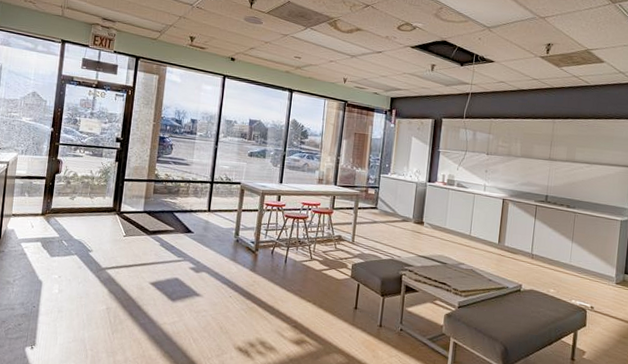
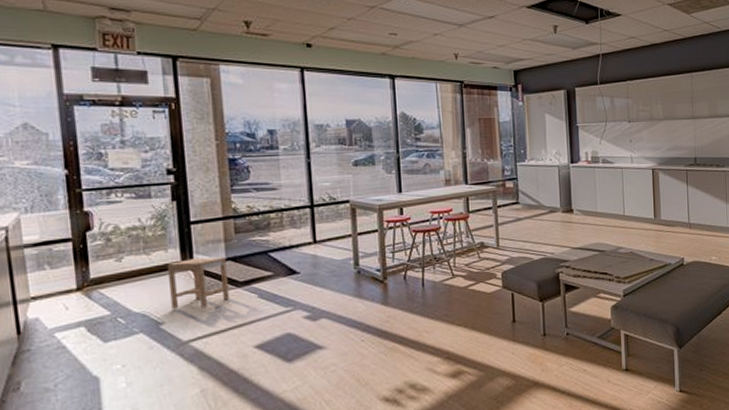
stool: none [99,206,144,246] -> present [166,257,229,310]

